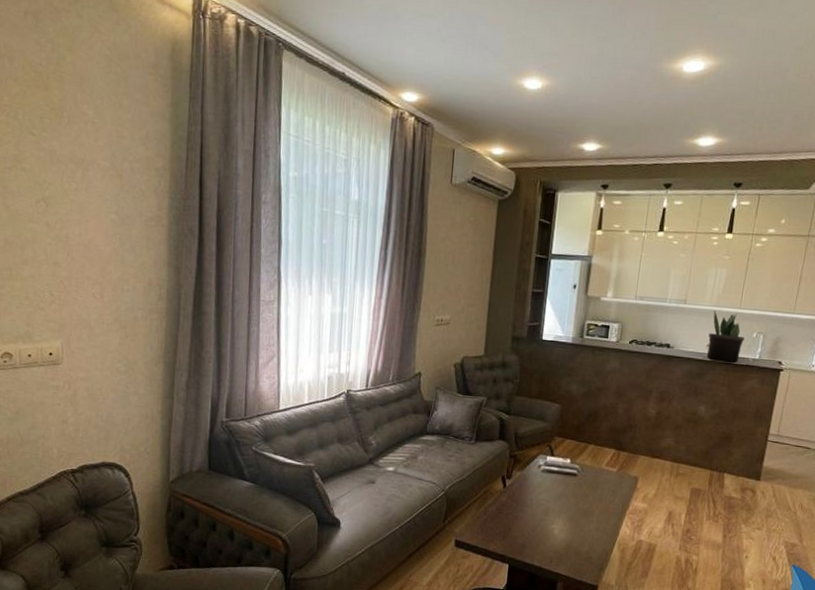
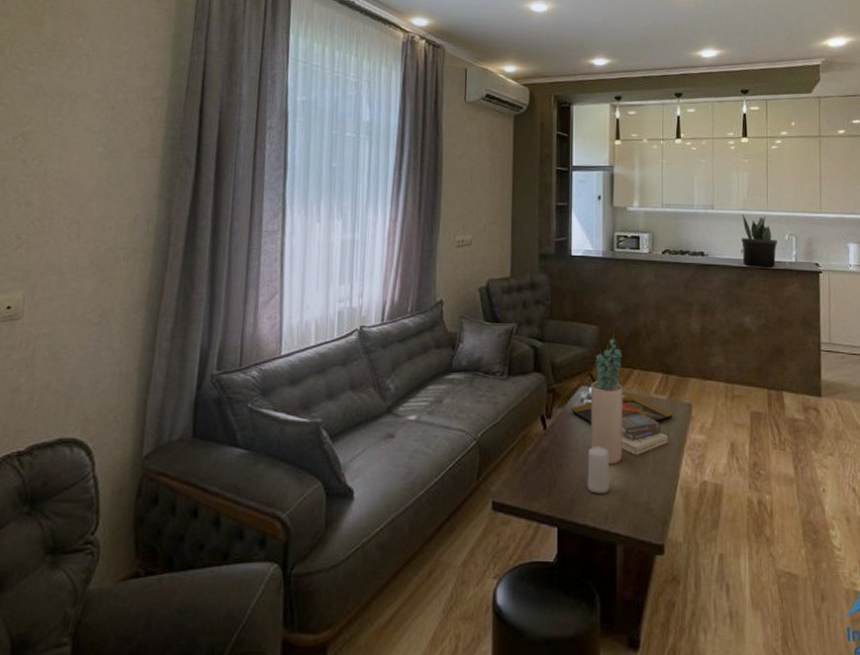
decorative tray: none [528,465,621,491] -> present [570,396,674,424]
candle: none [537,505,559,542] -> present [587,447,610,494]
vase: none [544,412,580,521] -> present [591,333,623,465]
books: none [570,481,613,515] -> present [621,414,668,455]

